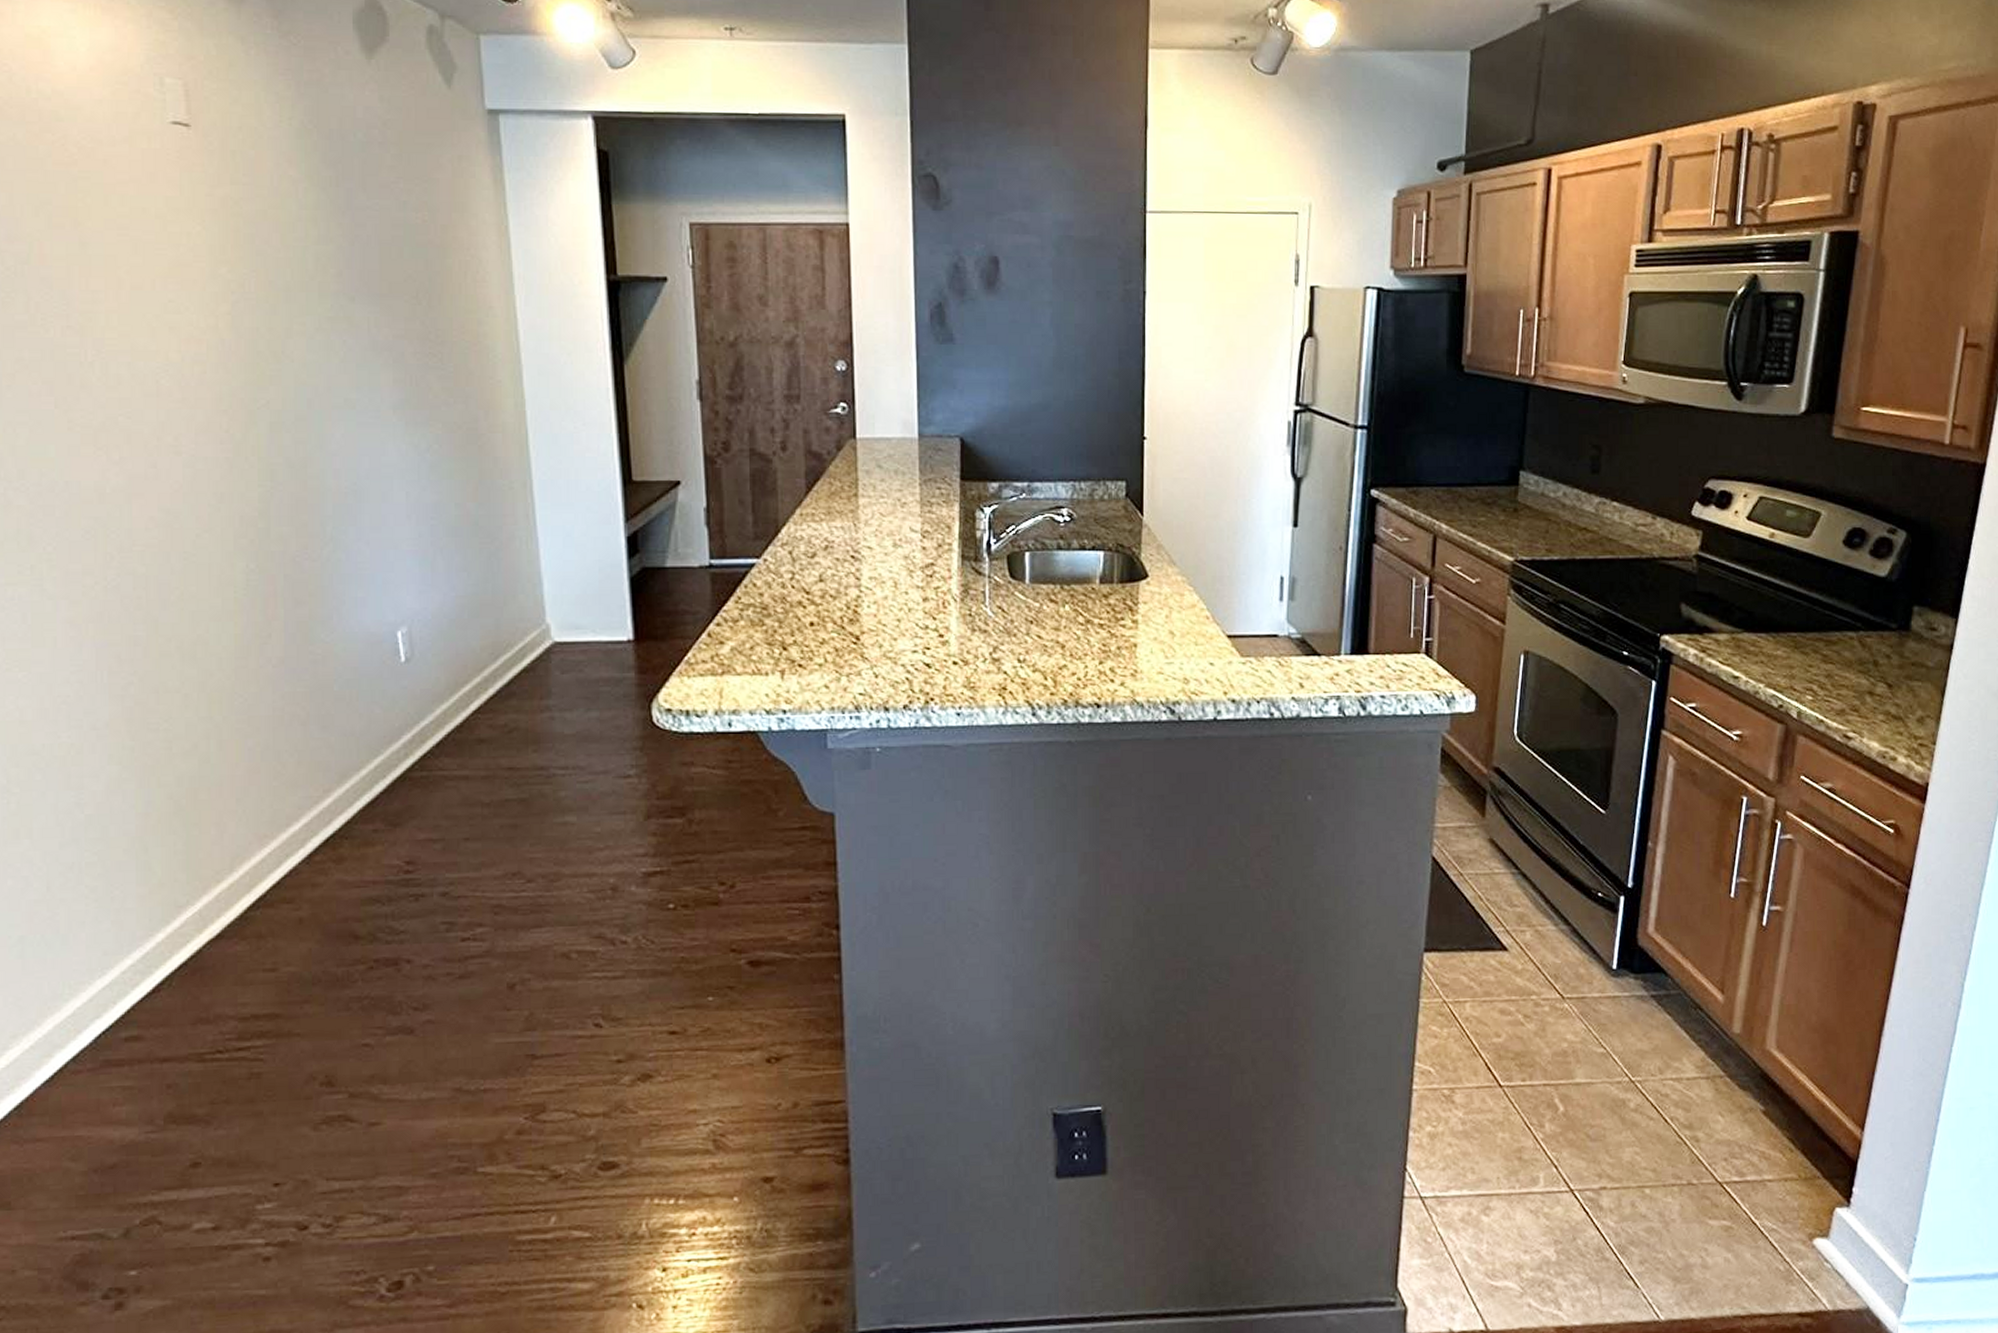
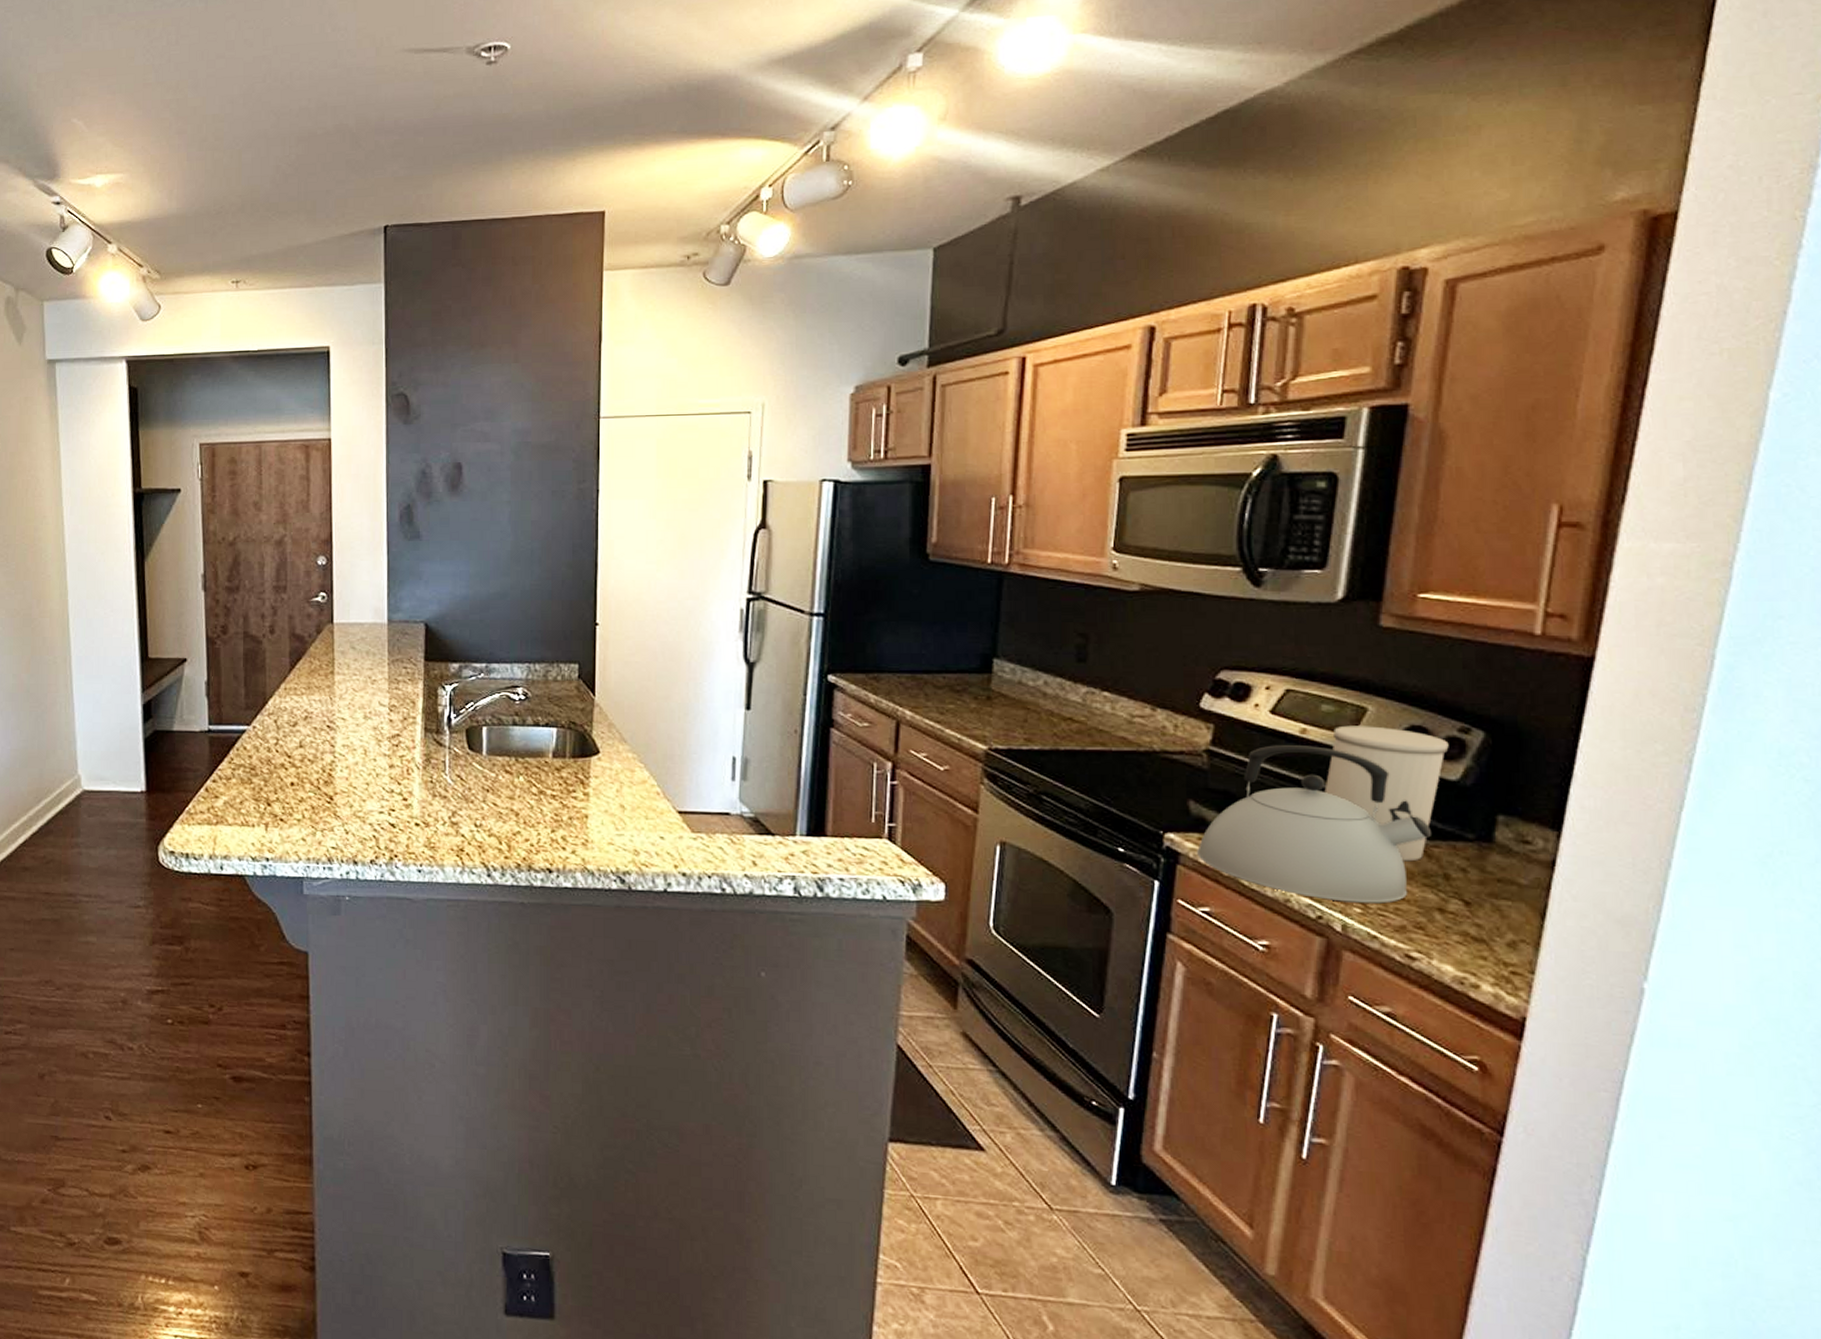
kettle: none [1687,548,1865,692] -> present [1197,744,1431,904]
canister: none [1787,529,1880,651] -> present [1324,725,1449,862]

